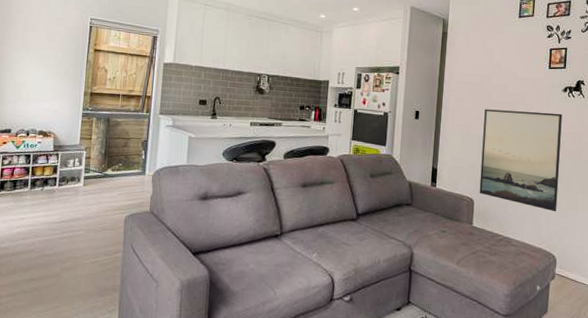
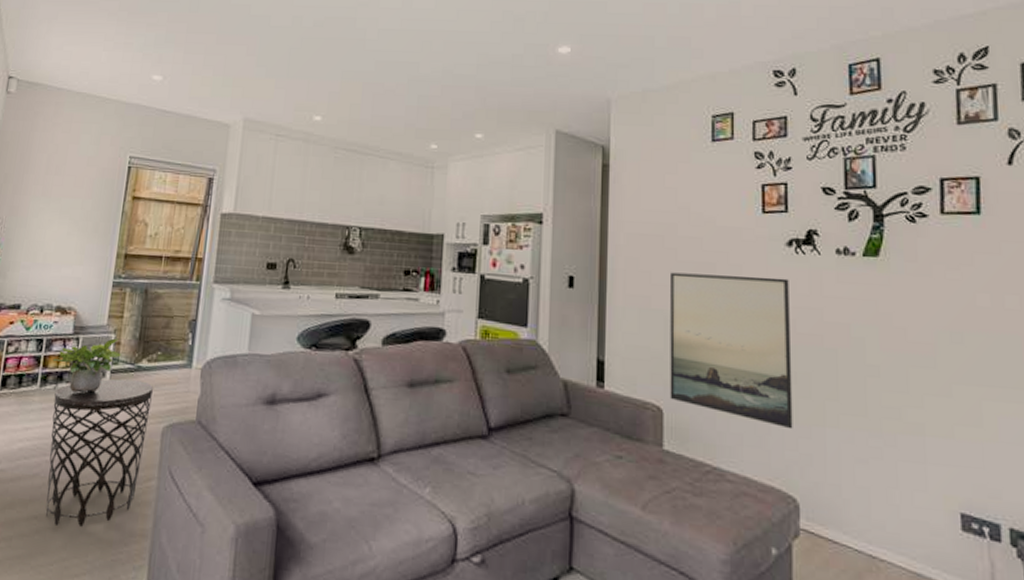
potted plant: none [39,154,91,193] -> present [53,338,121,393]
side table: none [40,183,118,285] -> present [45,378,154,527]

